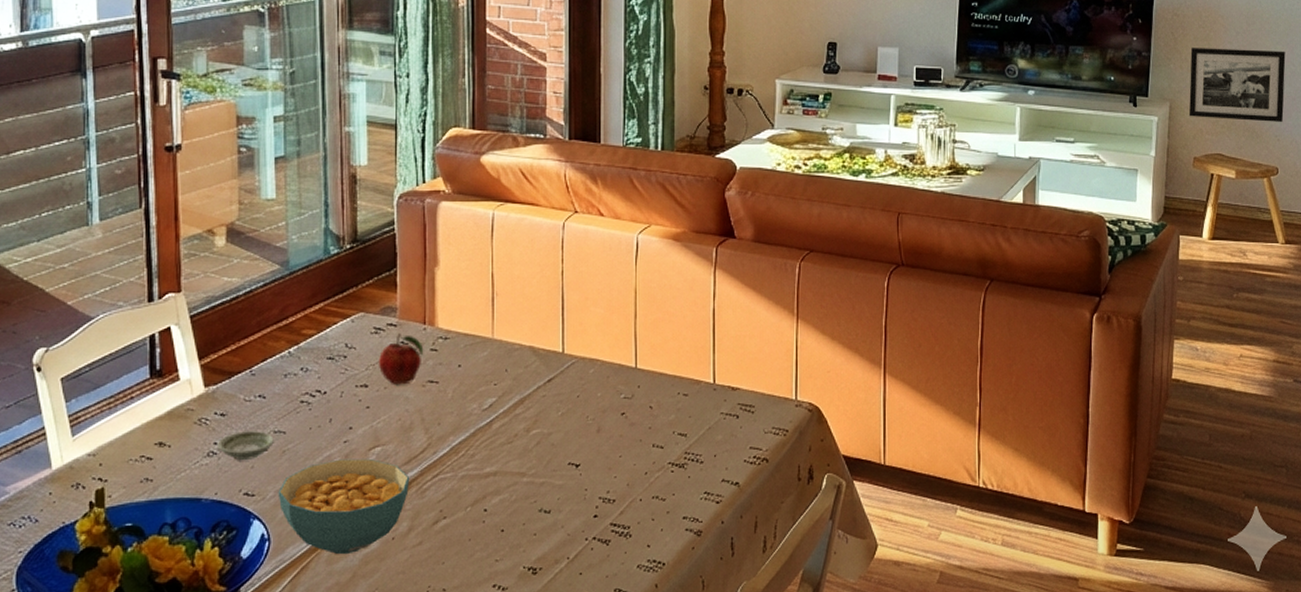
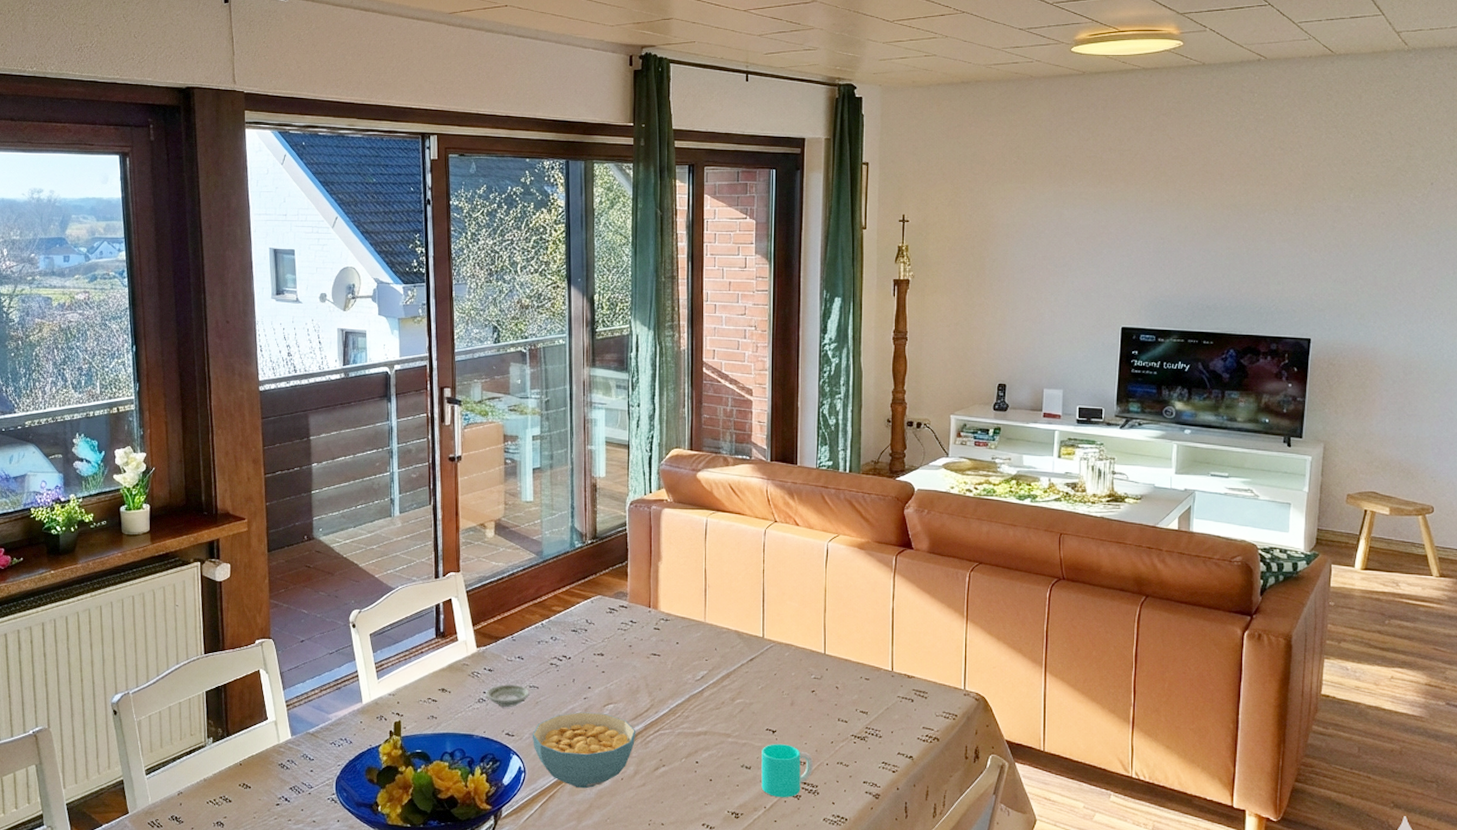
fruit: present [378,333,424,384] -> none [611,614,649,655]
cup: none [563,480,625,545] -> present [761,744,814,798]
picture frame: present [1188,48,1286,123] -> none [1343,394,1443,466]

